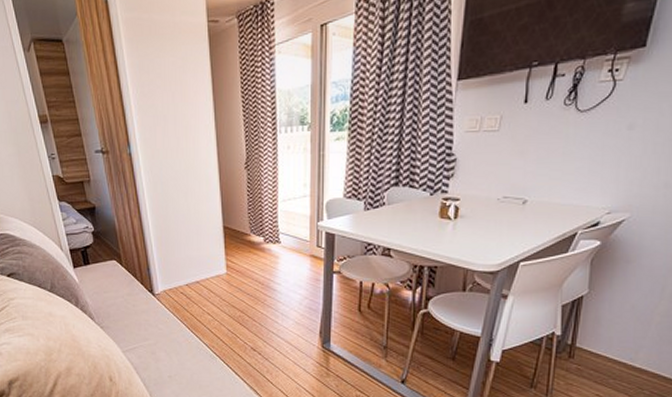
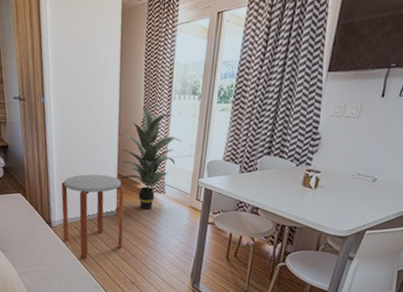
side table: none [160,228,238,326] -> present [61,174,124,258]
indoor plant: none [220,145,294,264] -> present [118,106,182,210]

